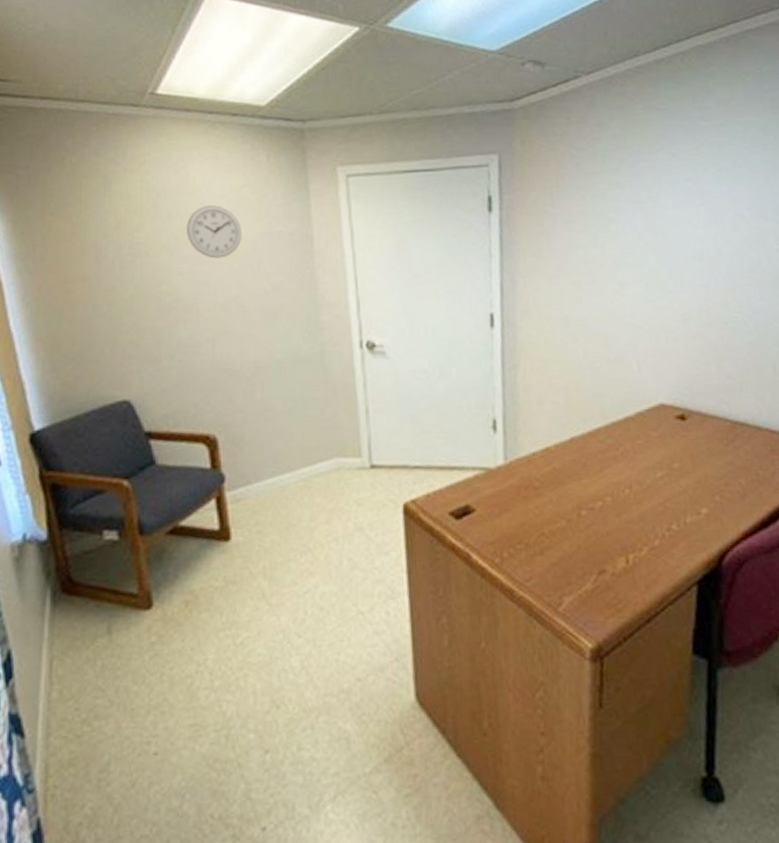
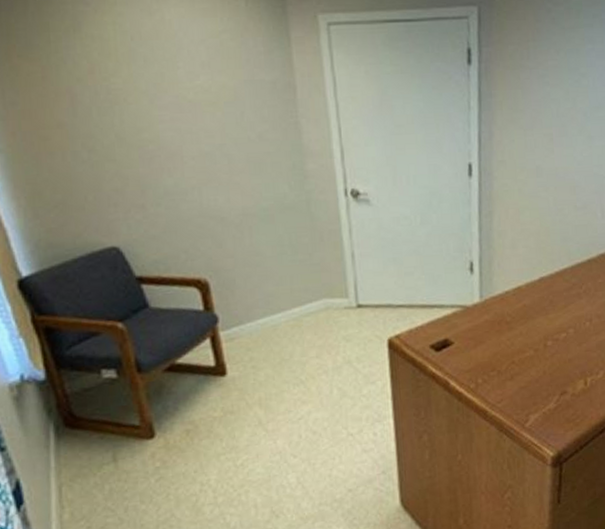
wall clock: present [185,204,242,259] -> none [164,50,224,106]

